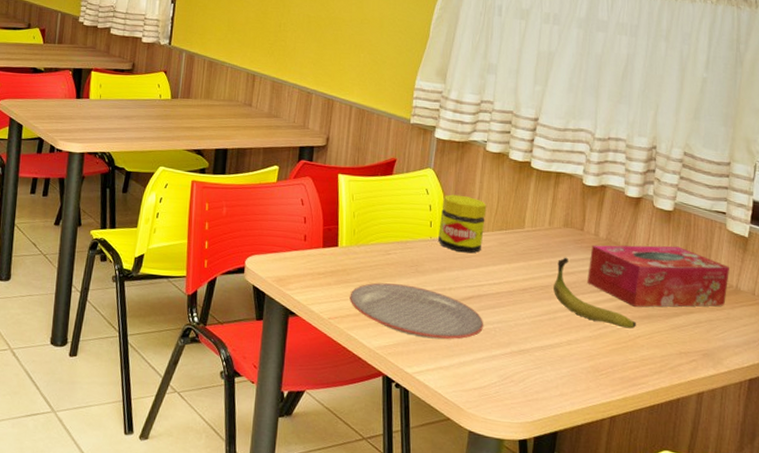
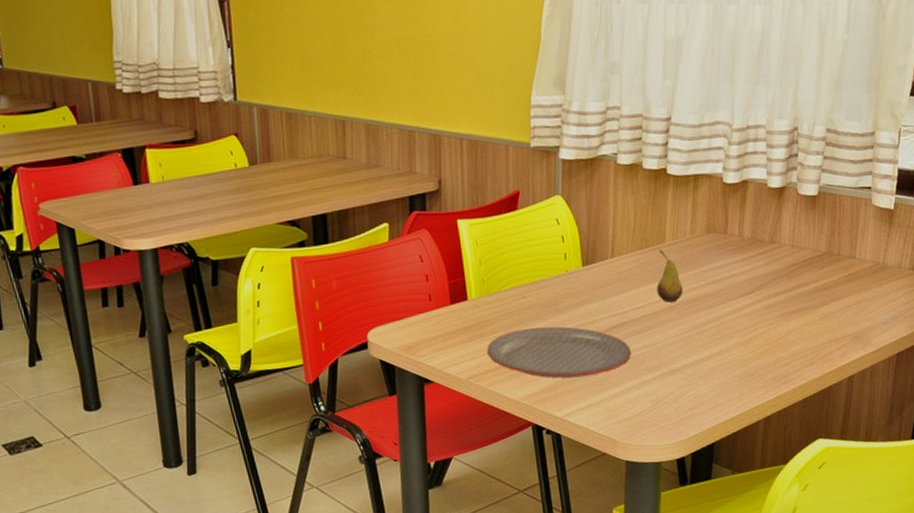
jar: present [438,194,487,253] -> none [574,218,624,281]
fruit: none [513,234,538,285] -> present [657,250,683,302]
banana: present [554,257,636,329] -> none [700,265,786,328]
tissue box: present [587,245,730,308] -> none [734,232,877,303]

